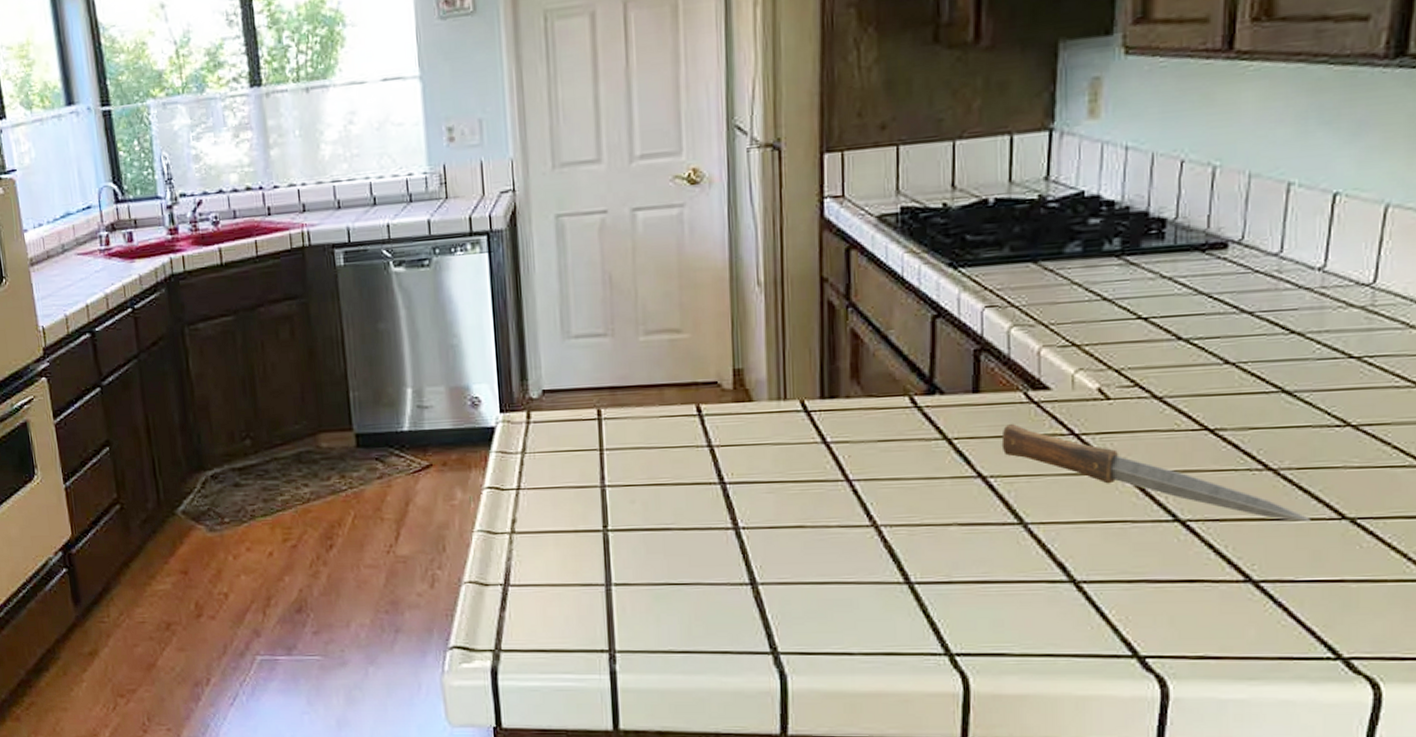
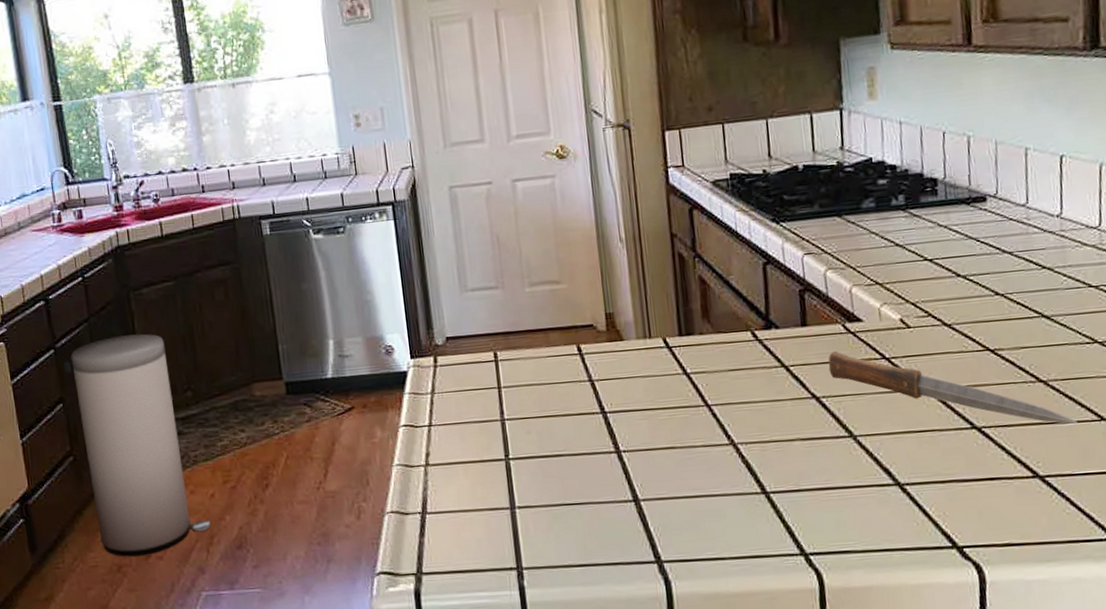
pedal bin: none [109,373,269,614] -> present [62,333,211,557]

